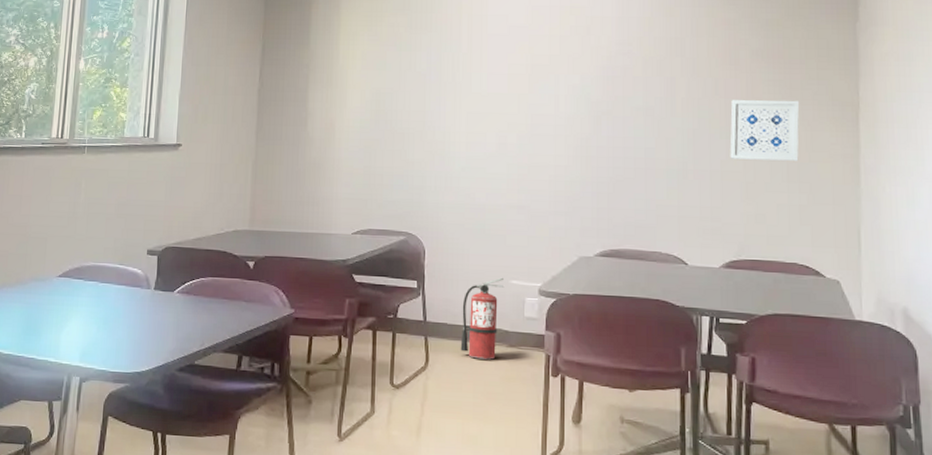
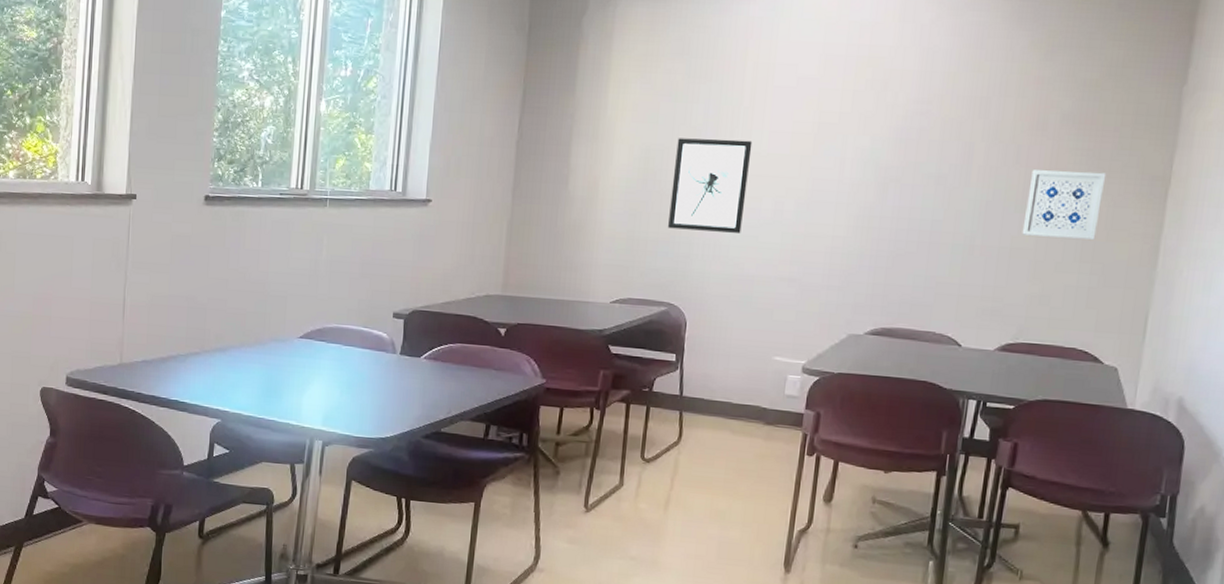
wall art: none [401,82,473,166] -> present [668,138,753,233]
fire extinguisher: present [460,277,505,360] -> none [715,353,767,437]

